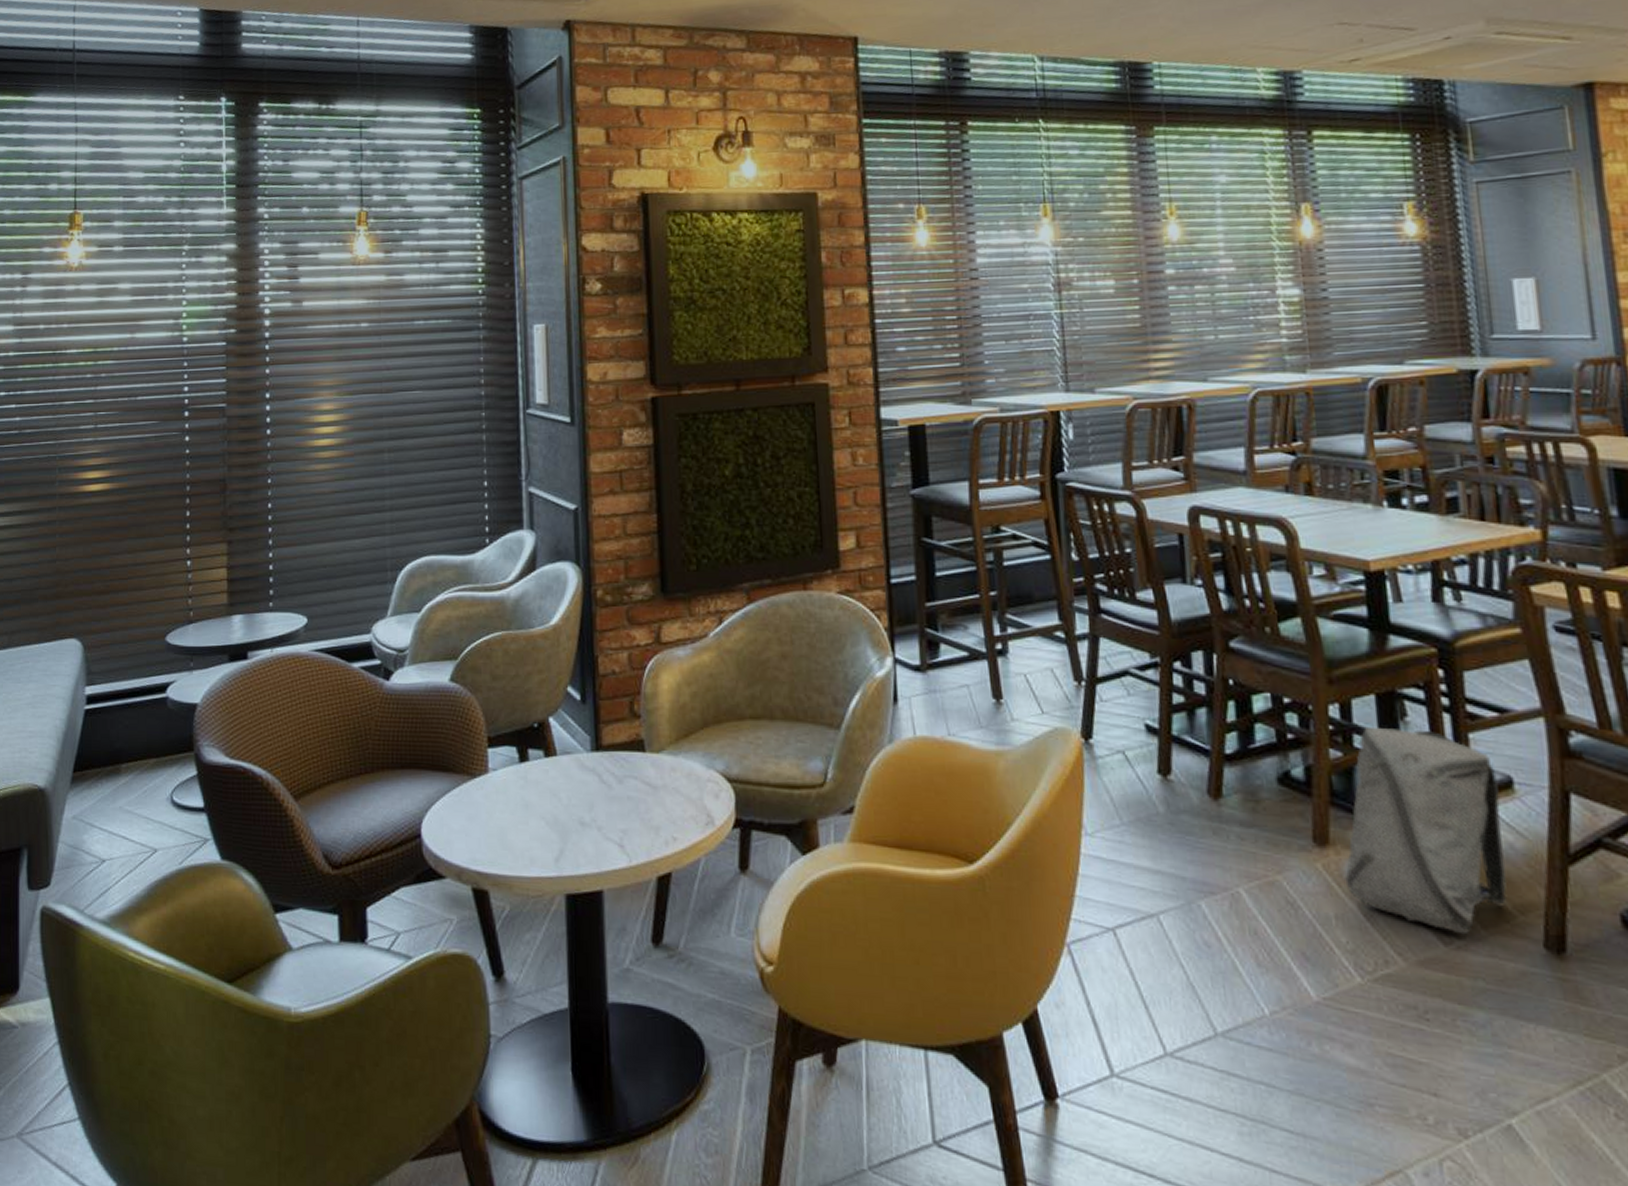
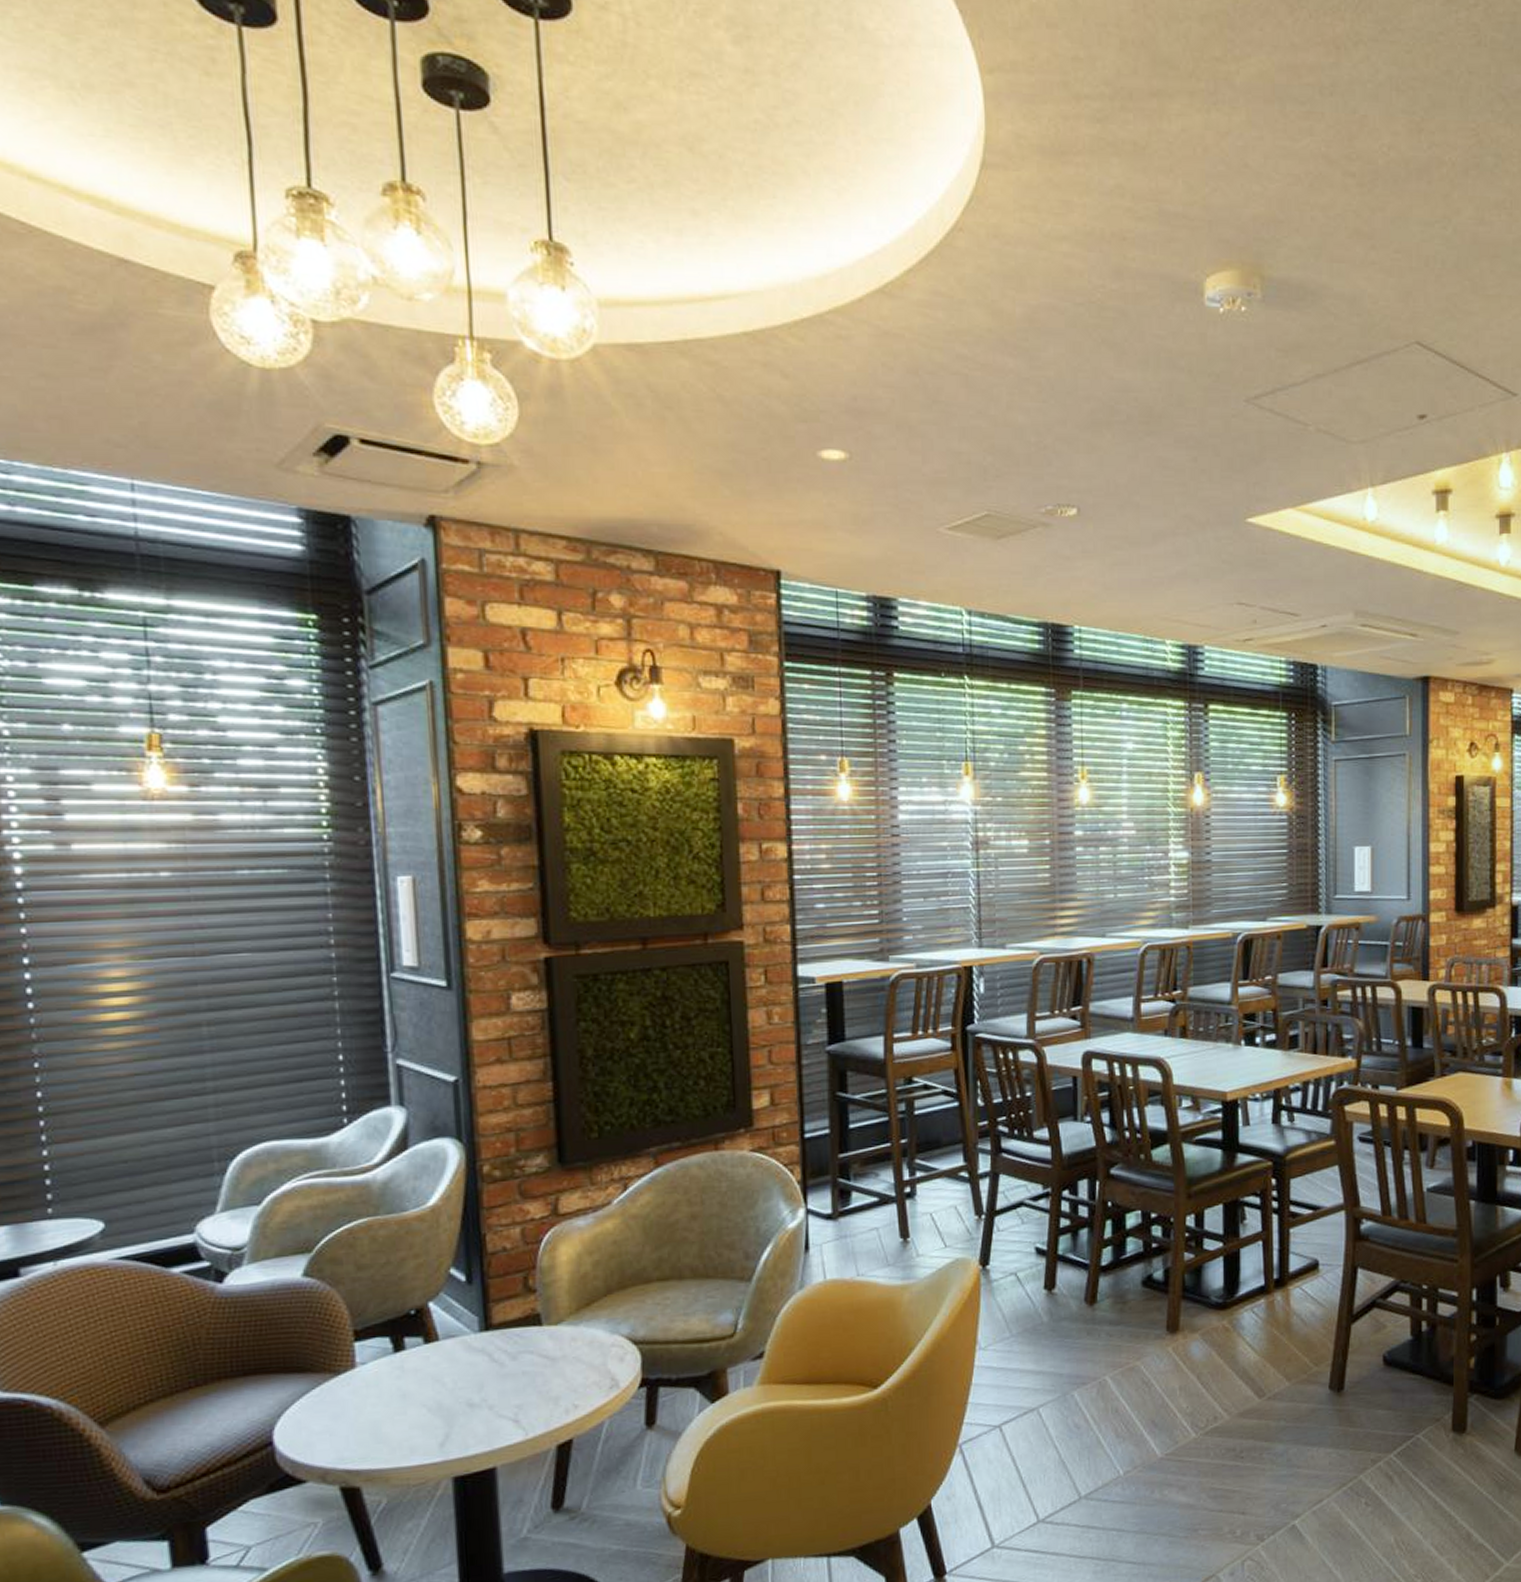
backpack: present [1345,726,1508,935] -> none [1189,1230,1309,1388]

